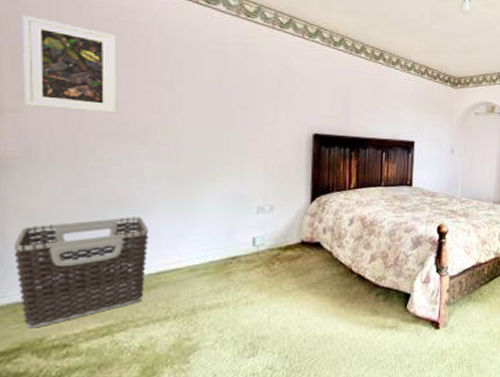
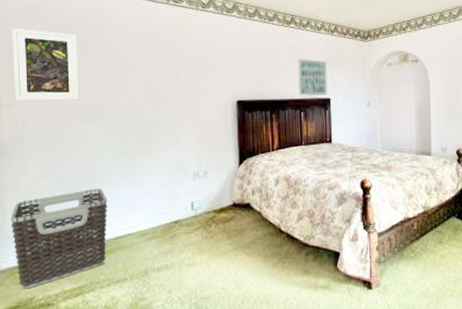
wall art: none [381,97,415,138] -> present [297,59,328,96]

